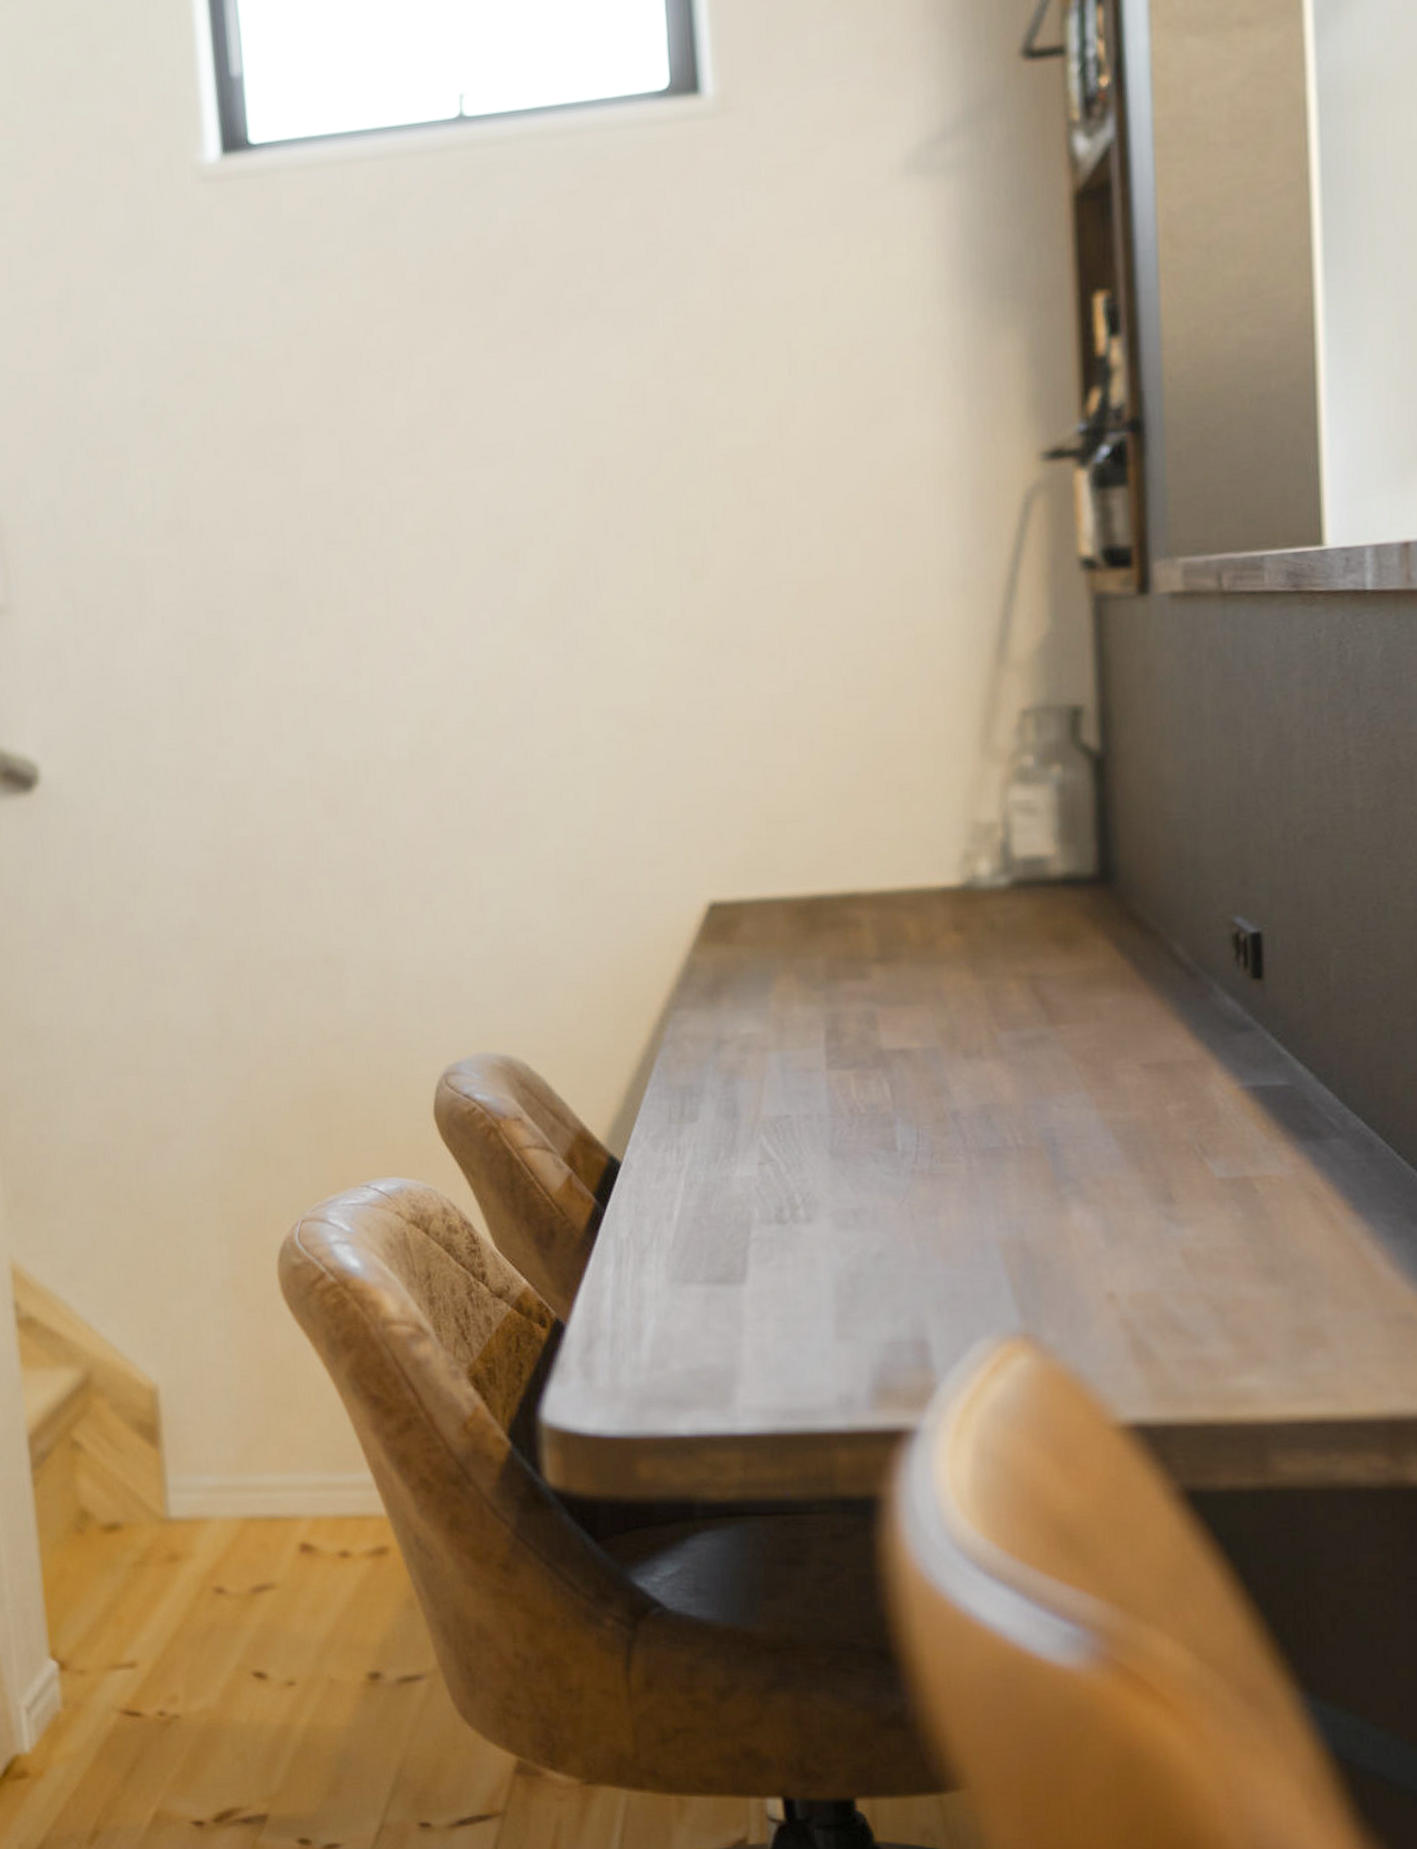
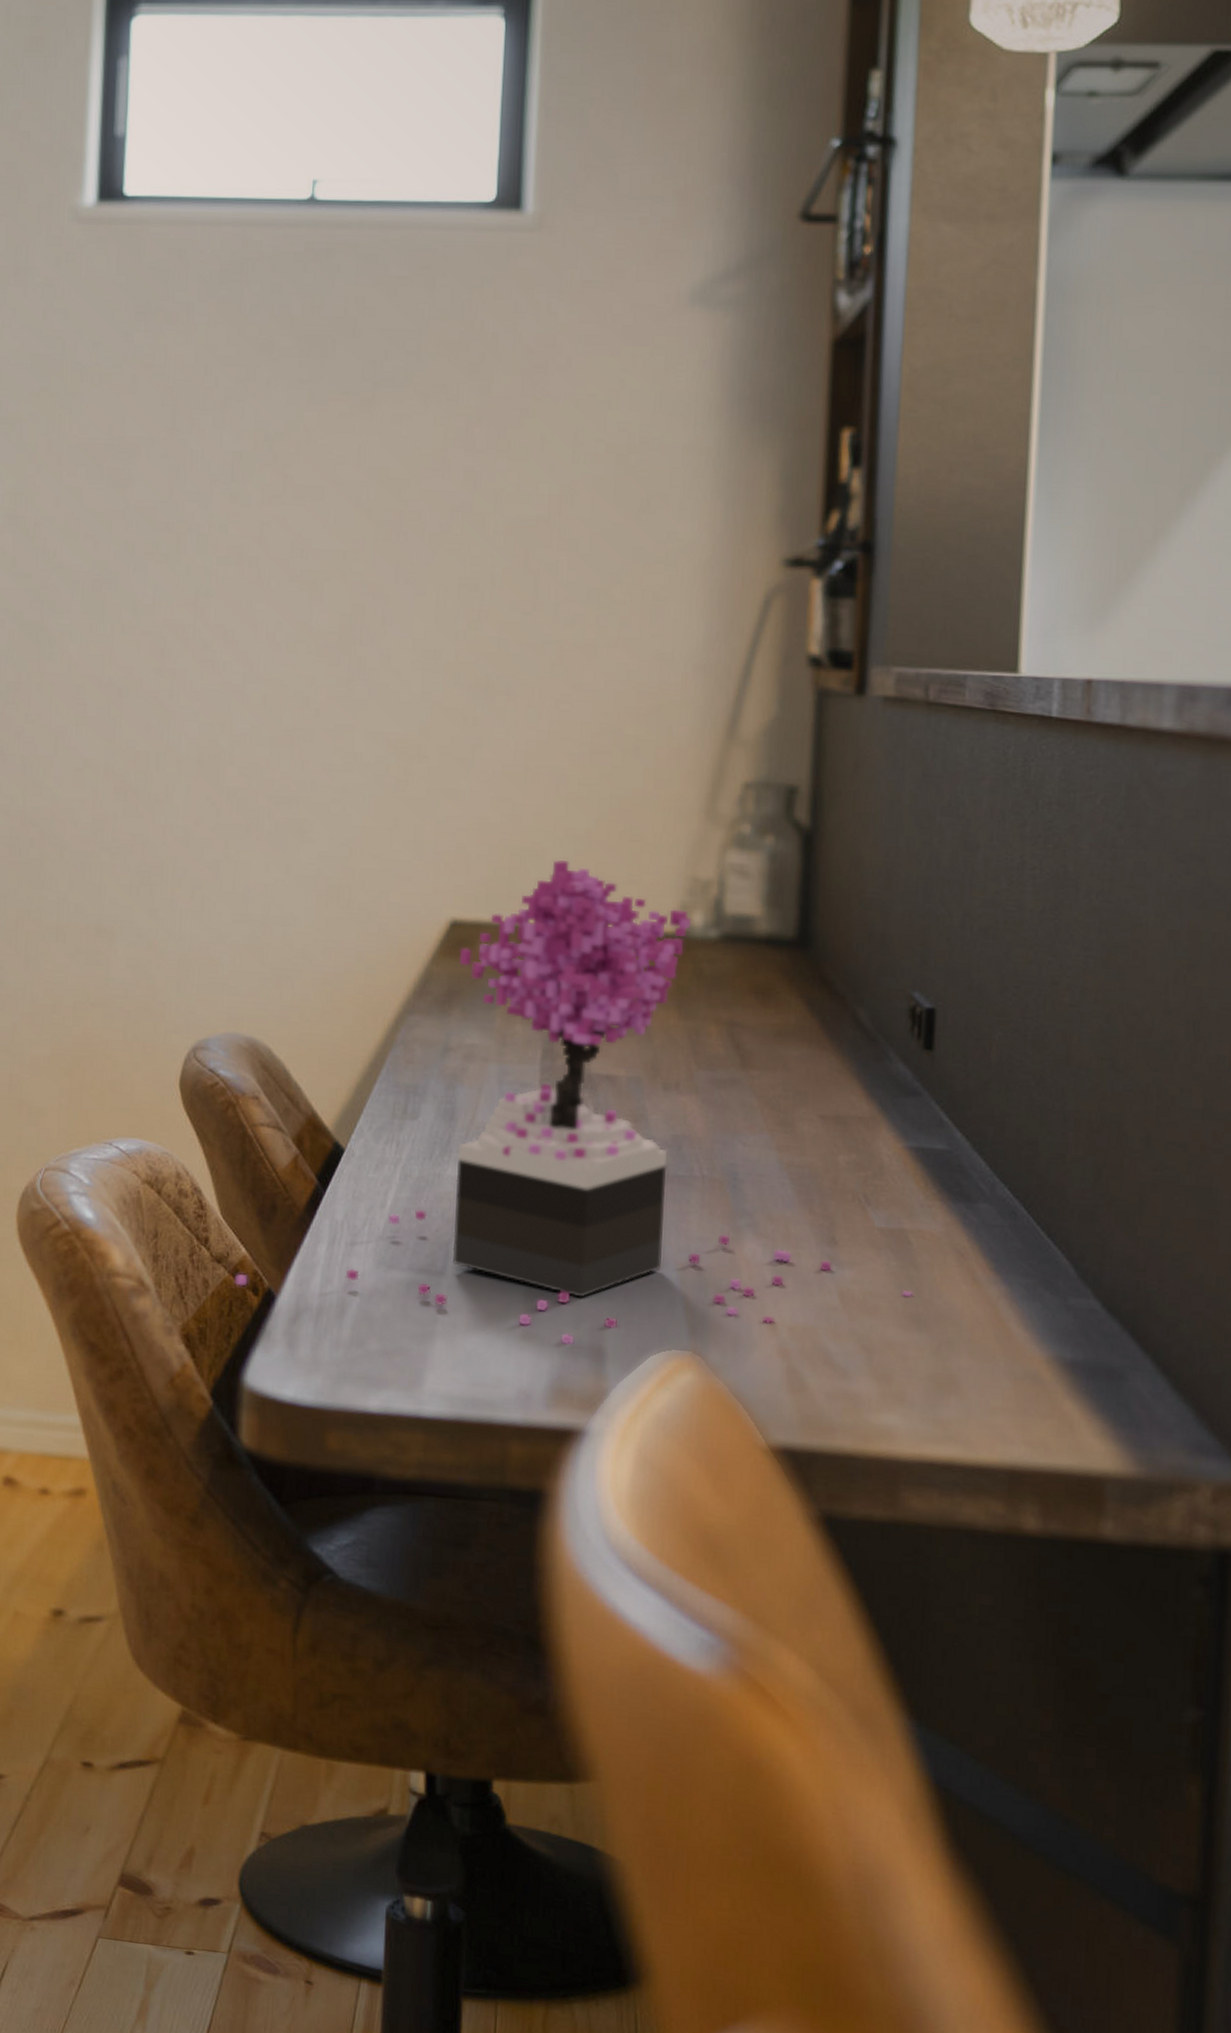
potted plant: none [519,821,1265,1341] -> present [235,860,914,1345]

